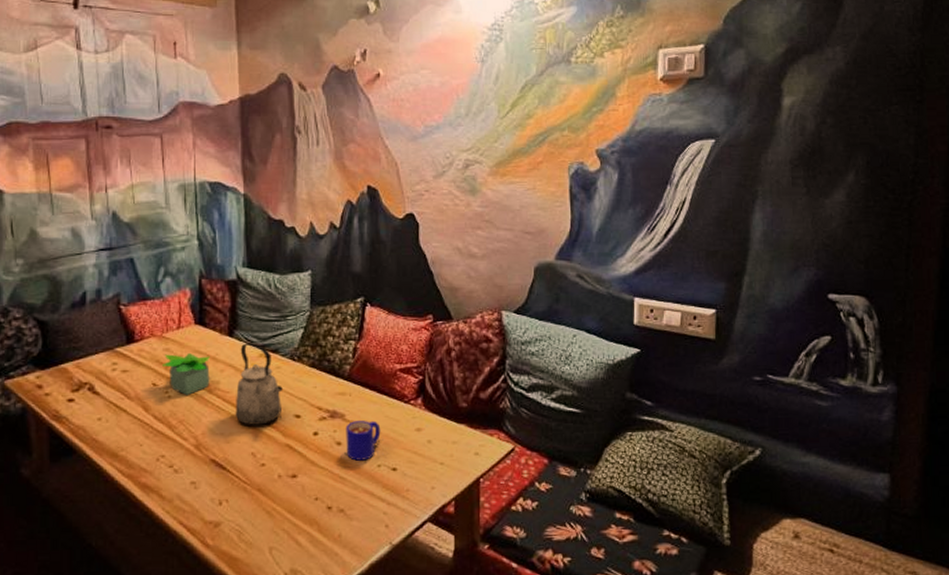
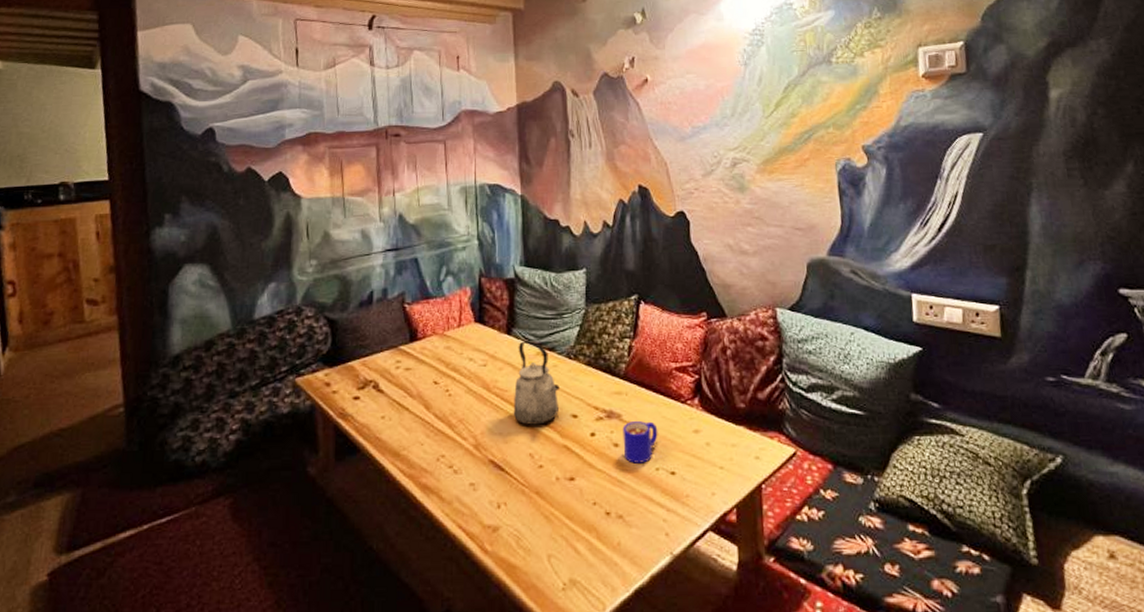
potted plant: present [163,352,211,395] -> none [444,350,490,394]

